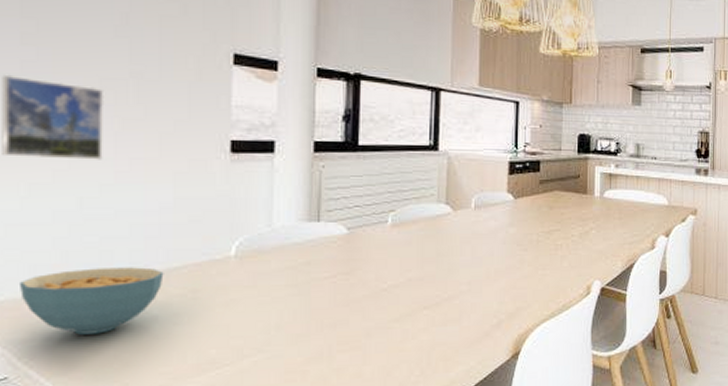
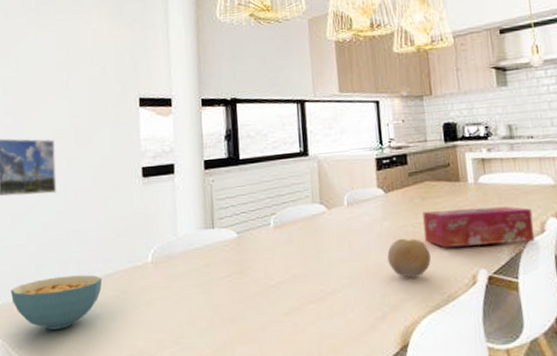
fruit: none [509,246,551,287] -> present [387,238,431,278]
tissue box: none [548,220,646,258] -> present [422,206,534,248]

